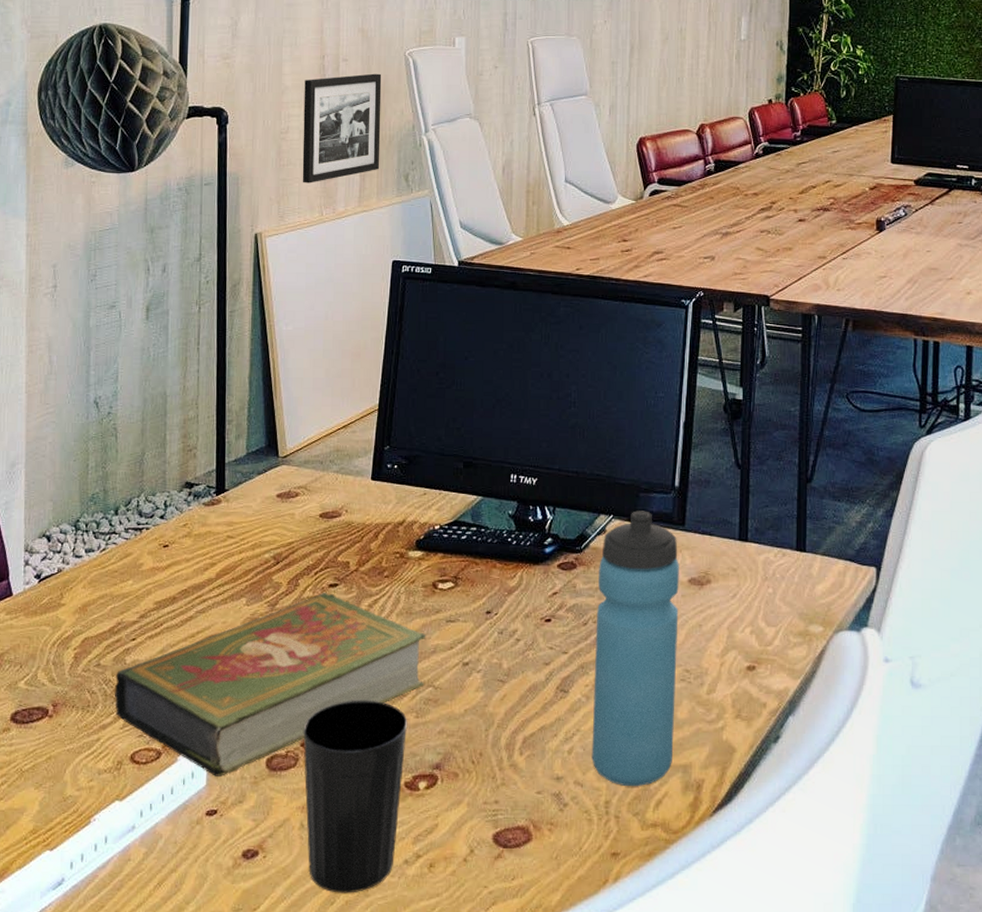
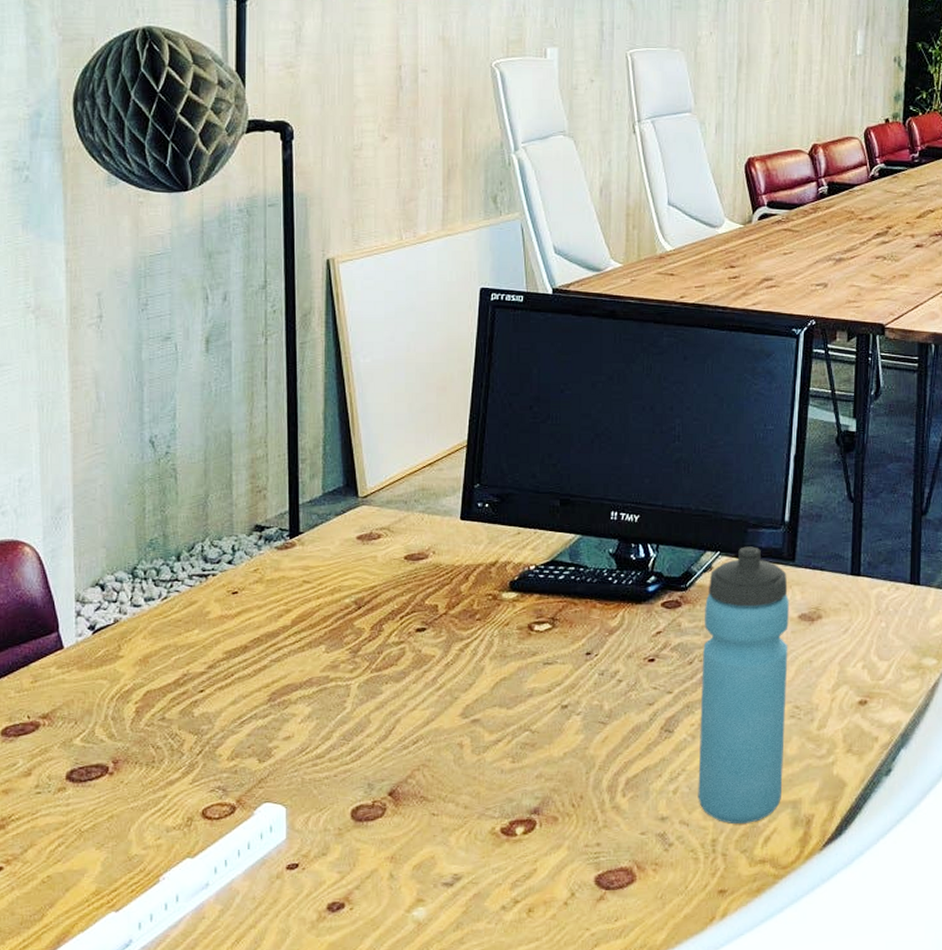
book: present [115,592,426,776] -> none [182,636,522,829]
picture frame: present [302,73,382,183] -> none [378,86,466,205]
cup: present [303,700,408,893] -> none [391,746,504,942]

